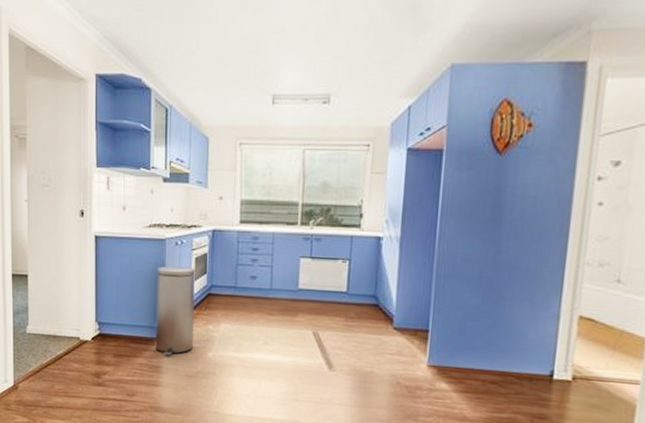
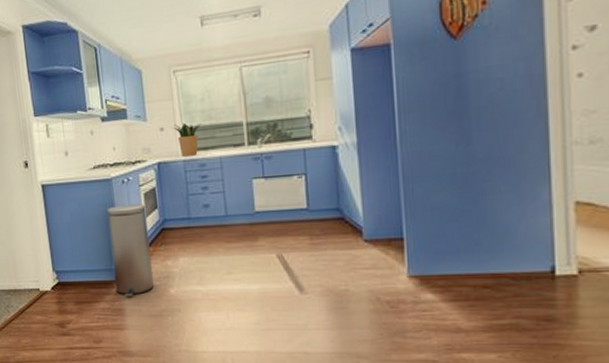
potted plant: none [232,194,261,228] -> present [173,122,202,157]

